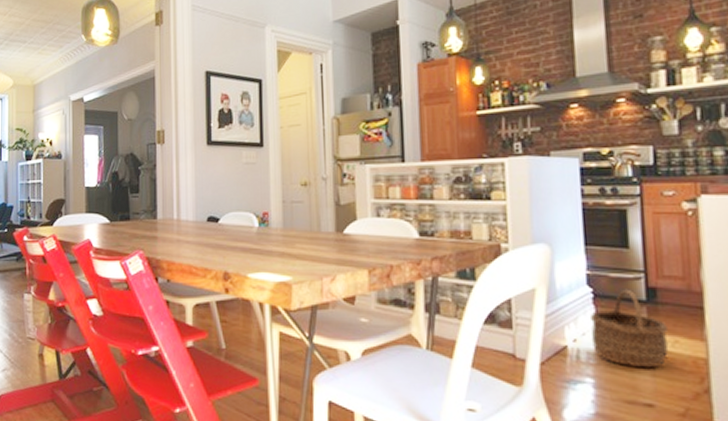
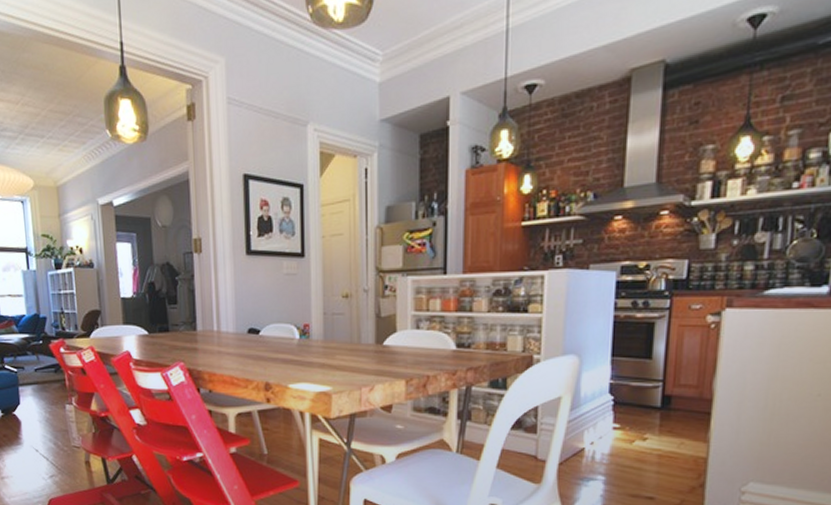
wicker basket: present [591,289,669,369] -> none [608,396,678,467]

